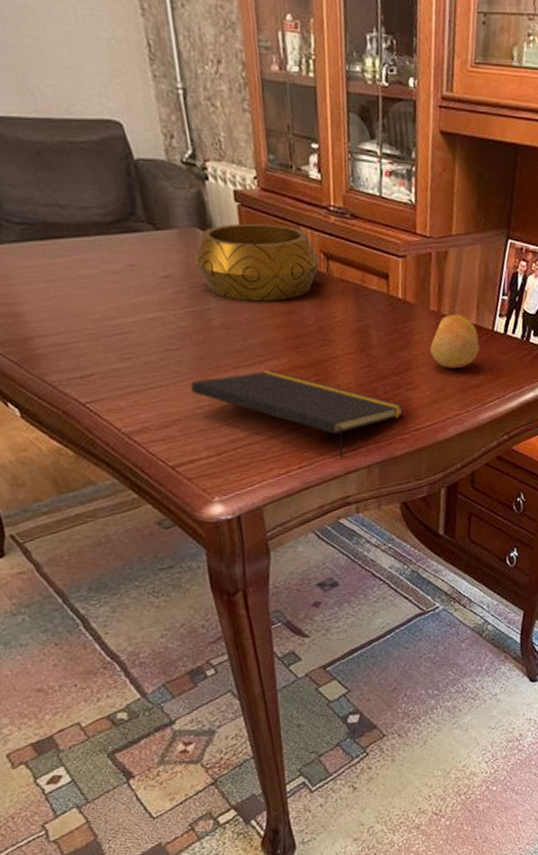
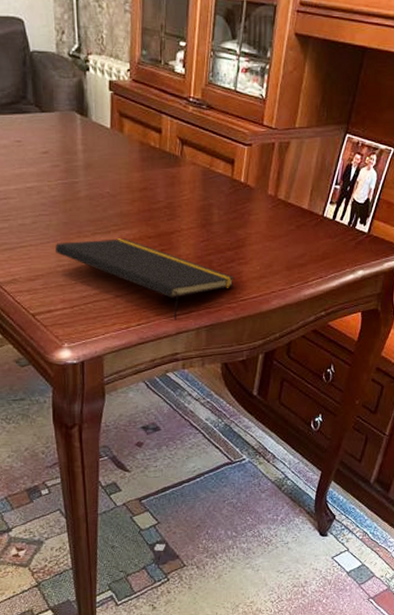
decorative bowl: present [194,223,320,302] -> none [70,109,175,178]
fruit: present [430,314,480,368] -> none [264,199,309,247]

